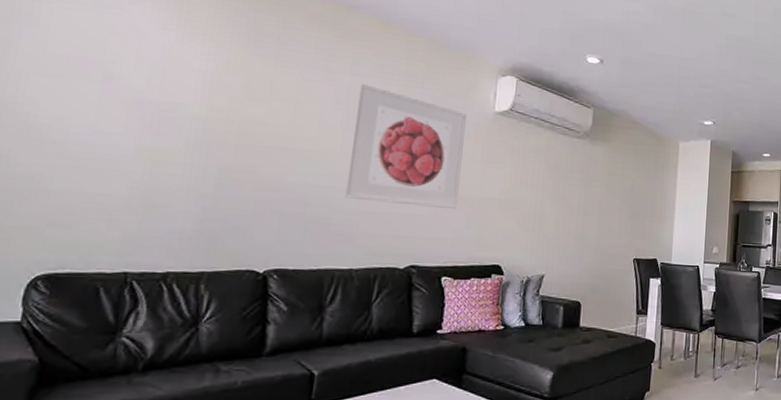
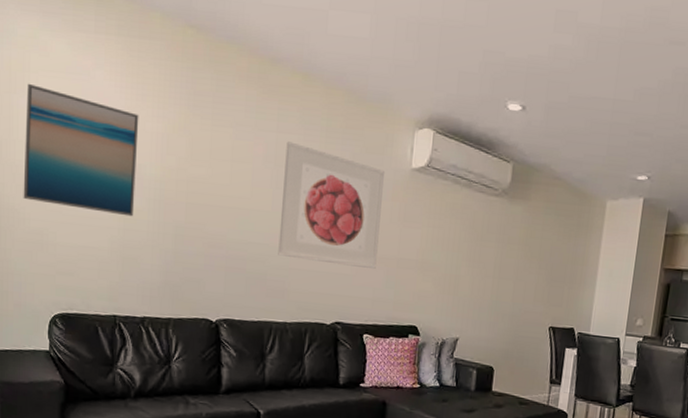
wall art: none [10,13,185,159] -> present [23,83,139,217]

